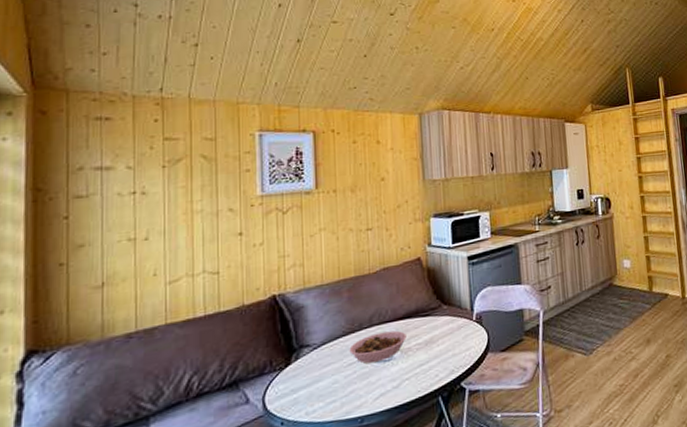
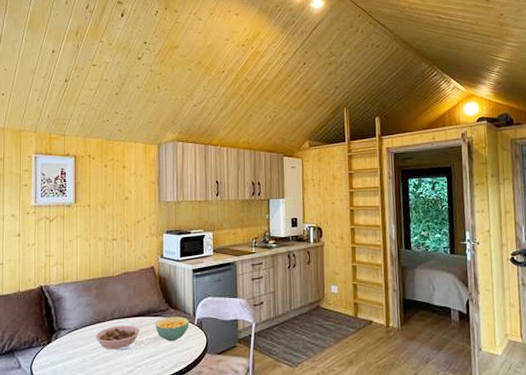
cereal bowl: none [425,313,467,344] -> present [155,316,189,341]

